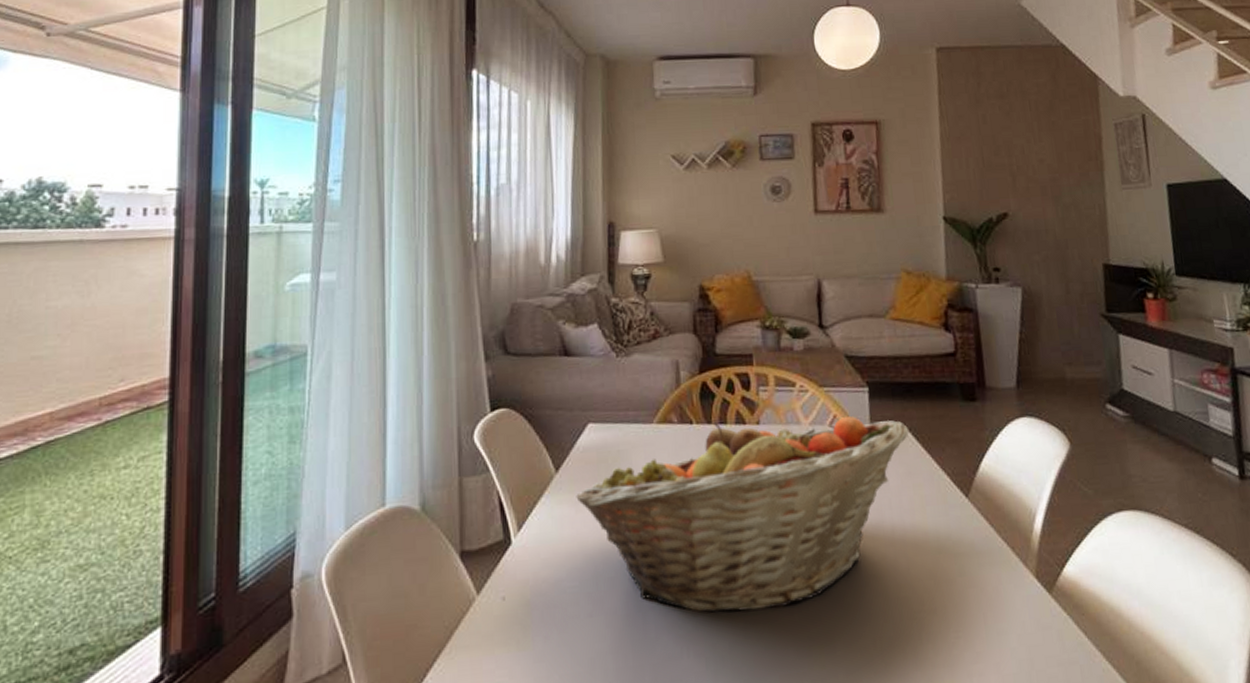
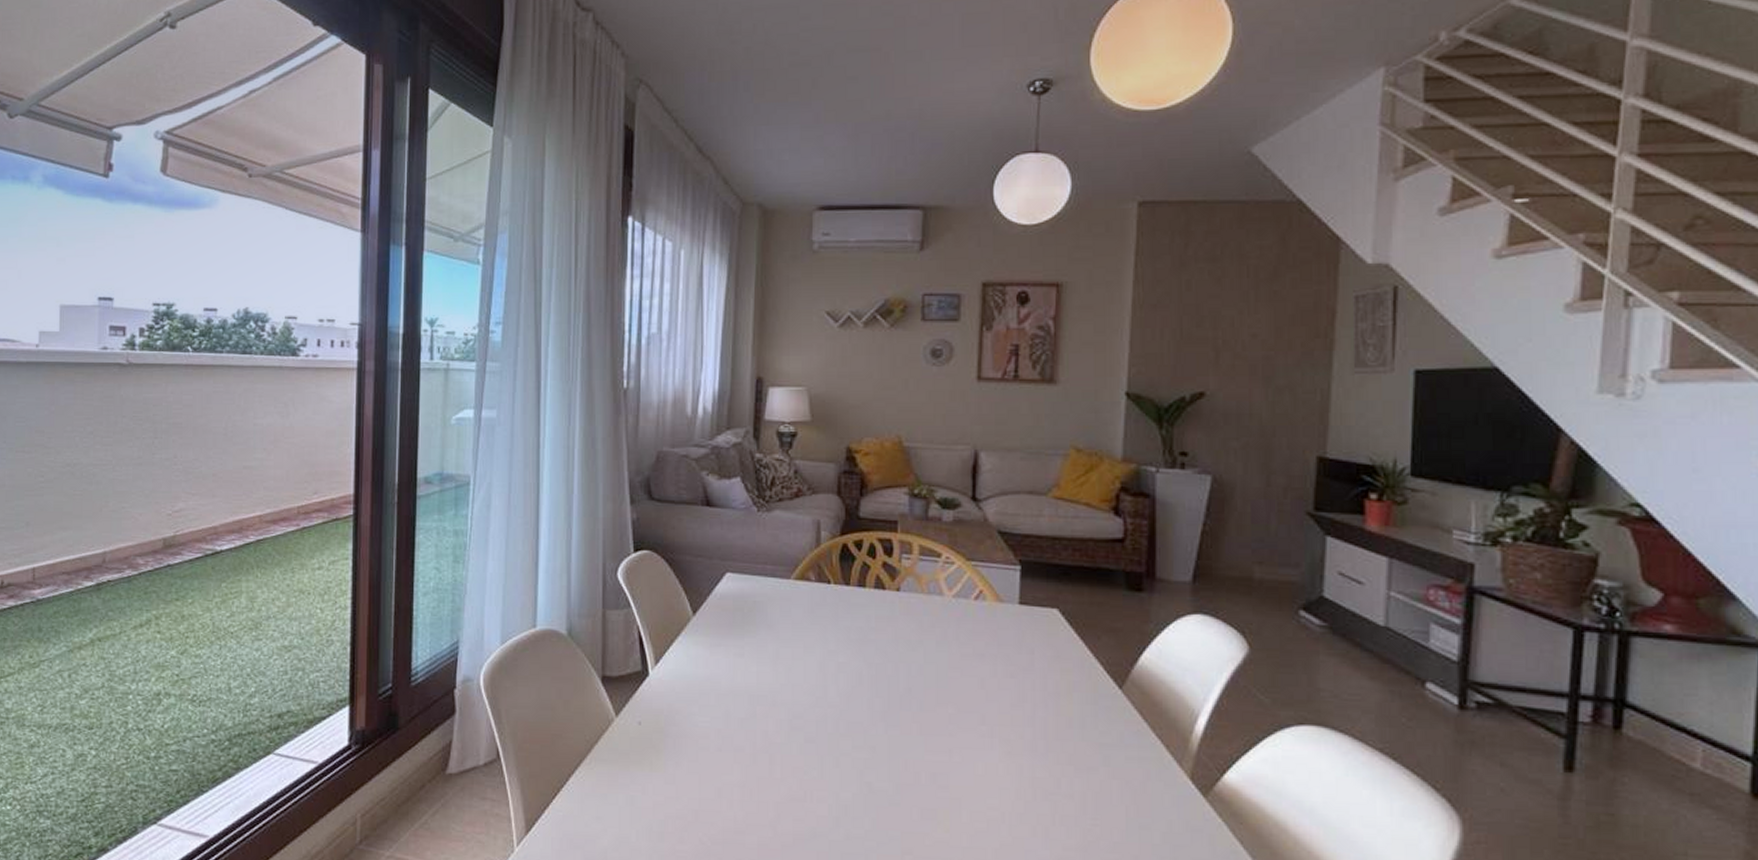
fruit basket: present [576,417,909,613] -> none [711,583,1061,770]

